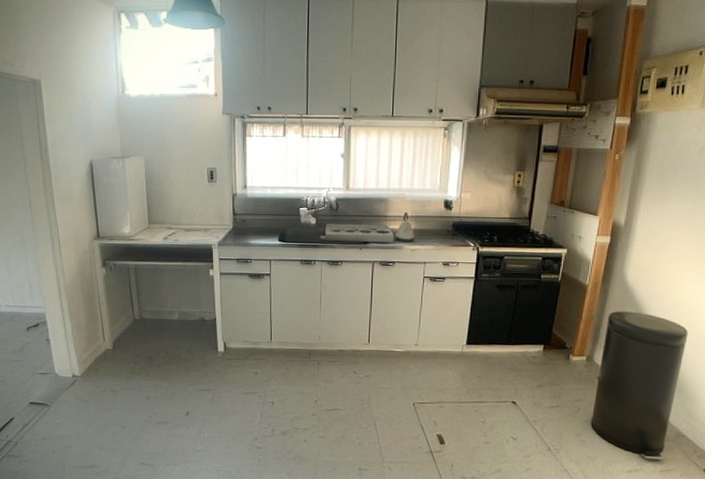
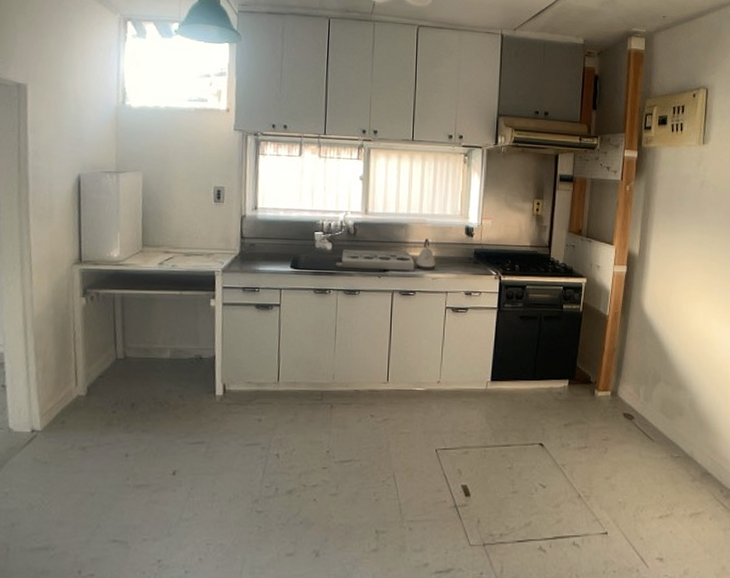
pedal bin: present [590,311,688,460] -> none [619,342,705,502]

